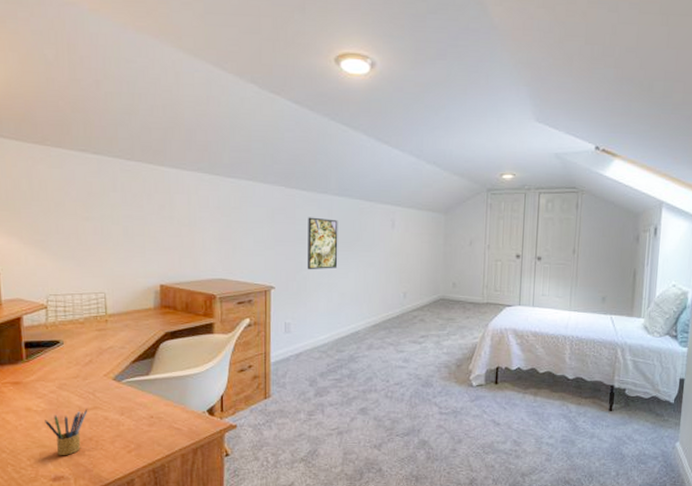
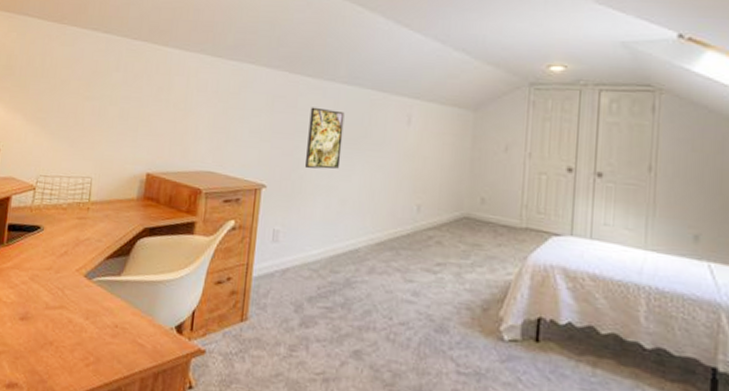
pencil box: present [45,409,88,456] -> none [11,307,55,360]

